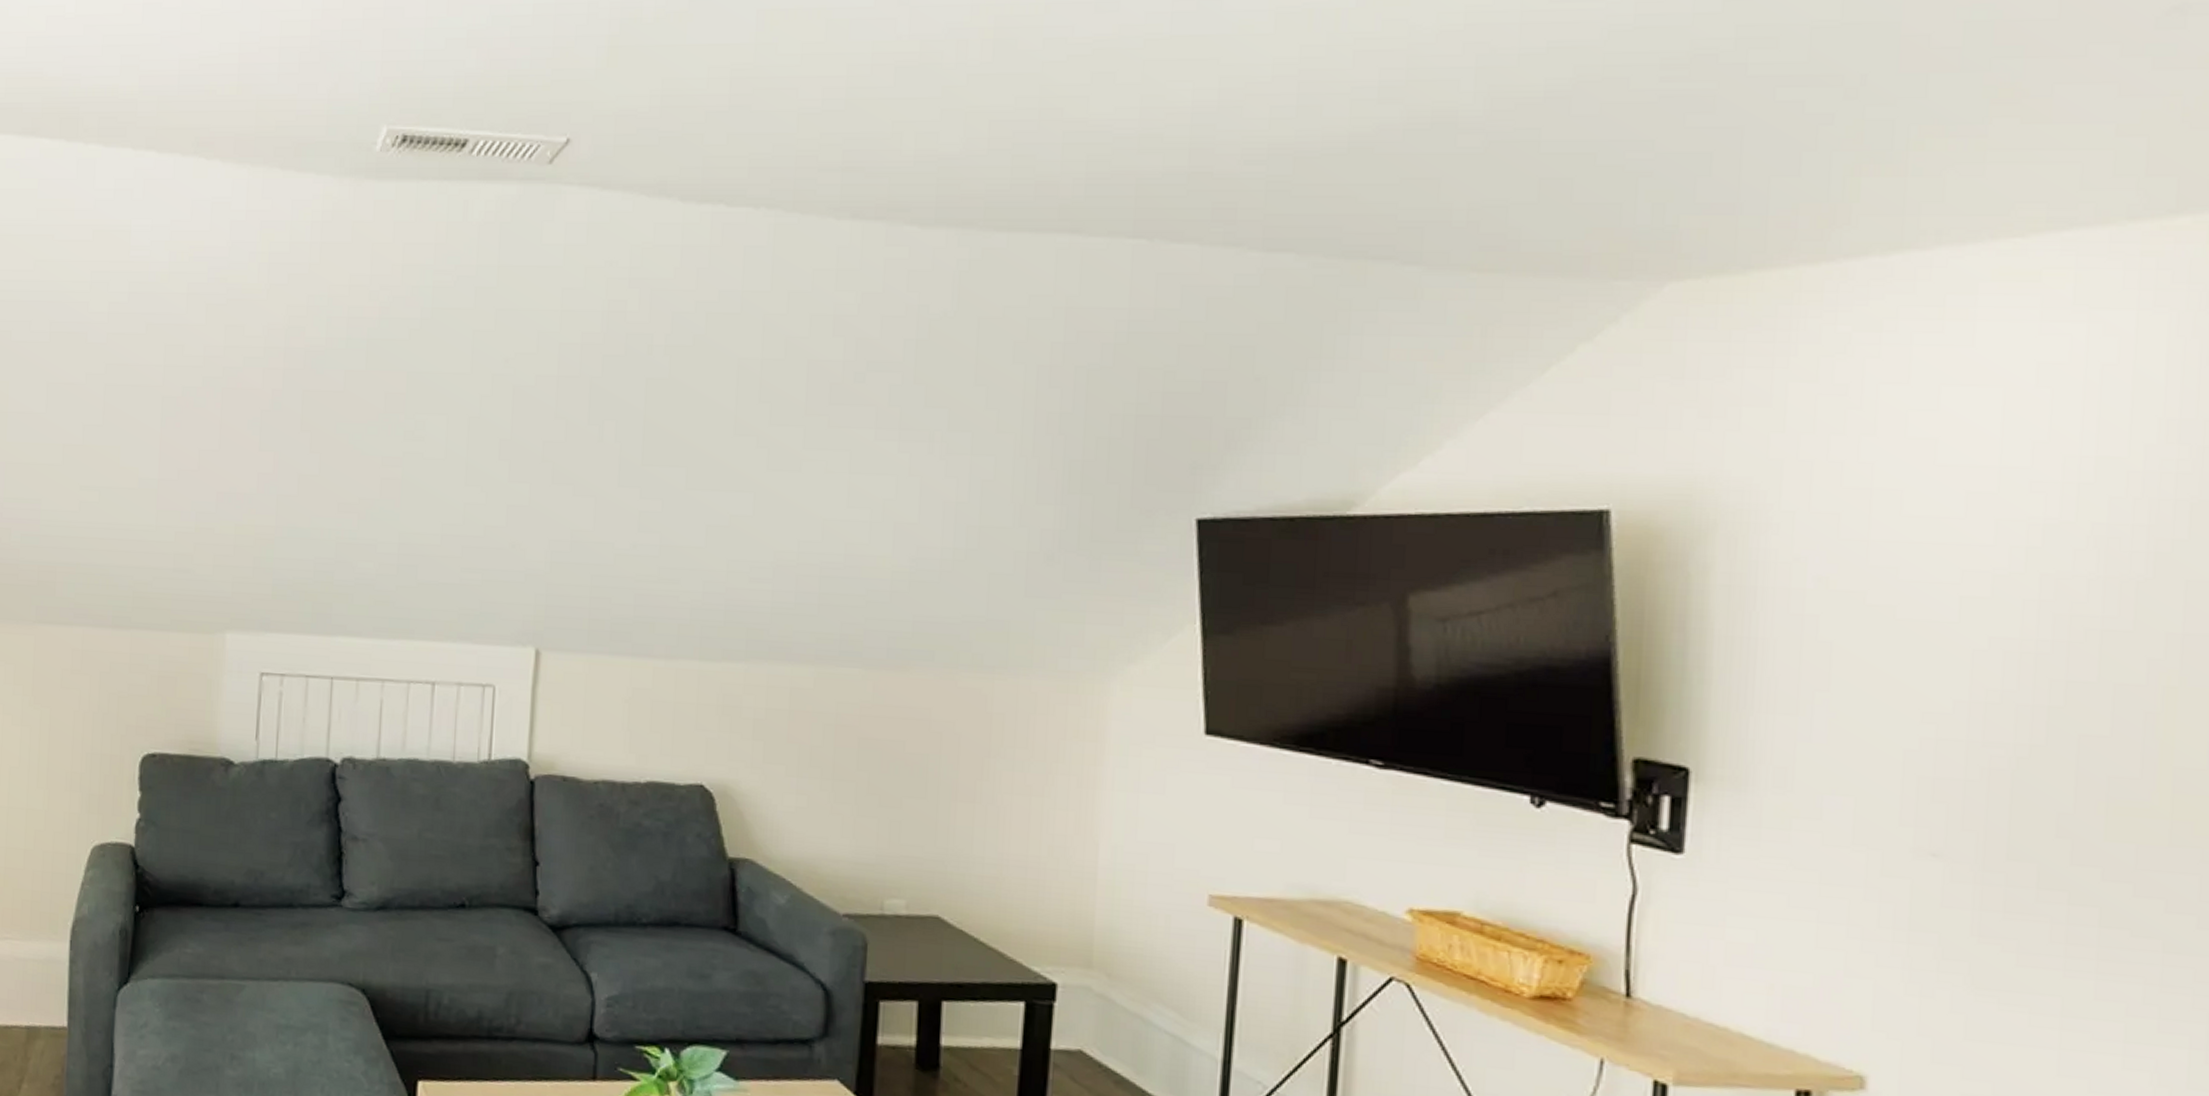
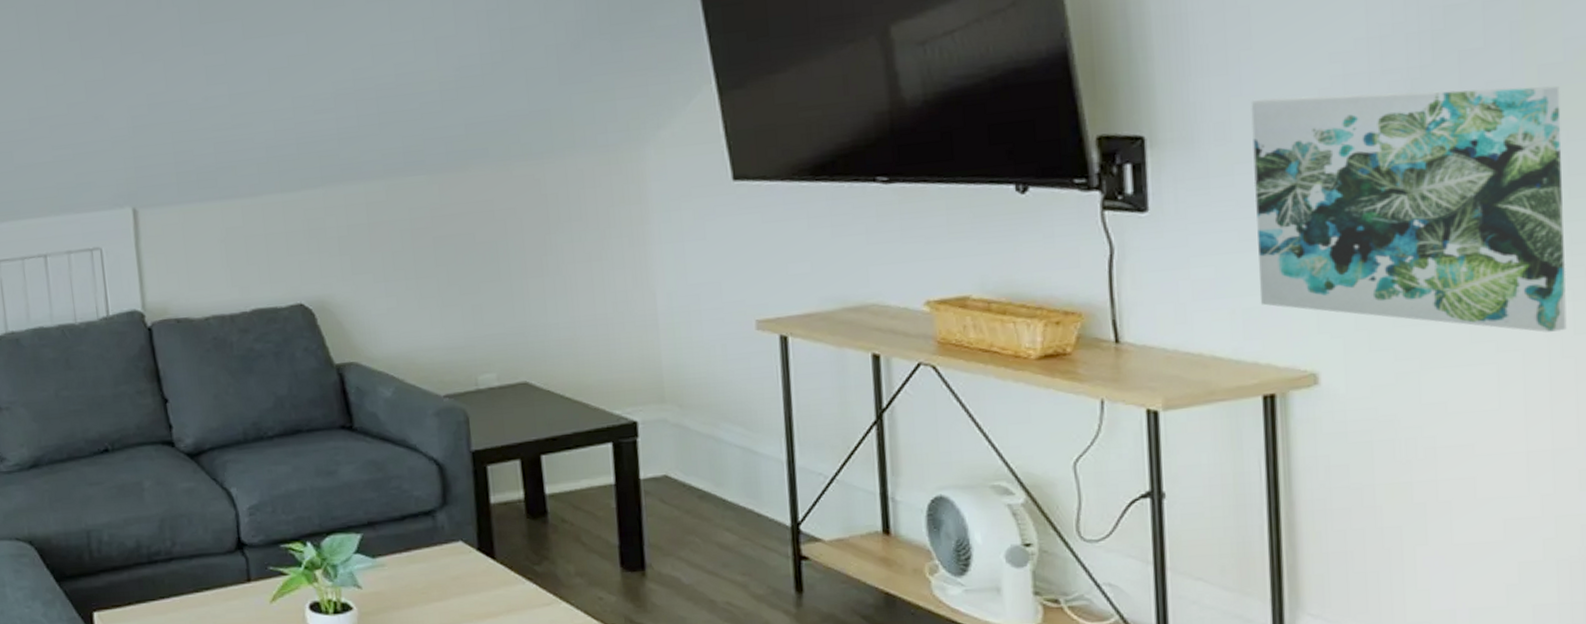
wall art: none [1805,749,2198,1082] -> present [1251,85,1567,332]

